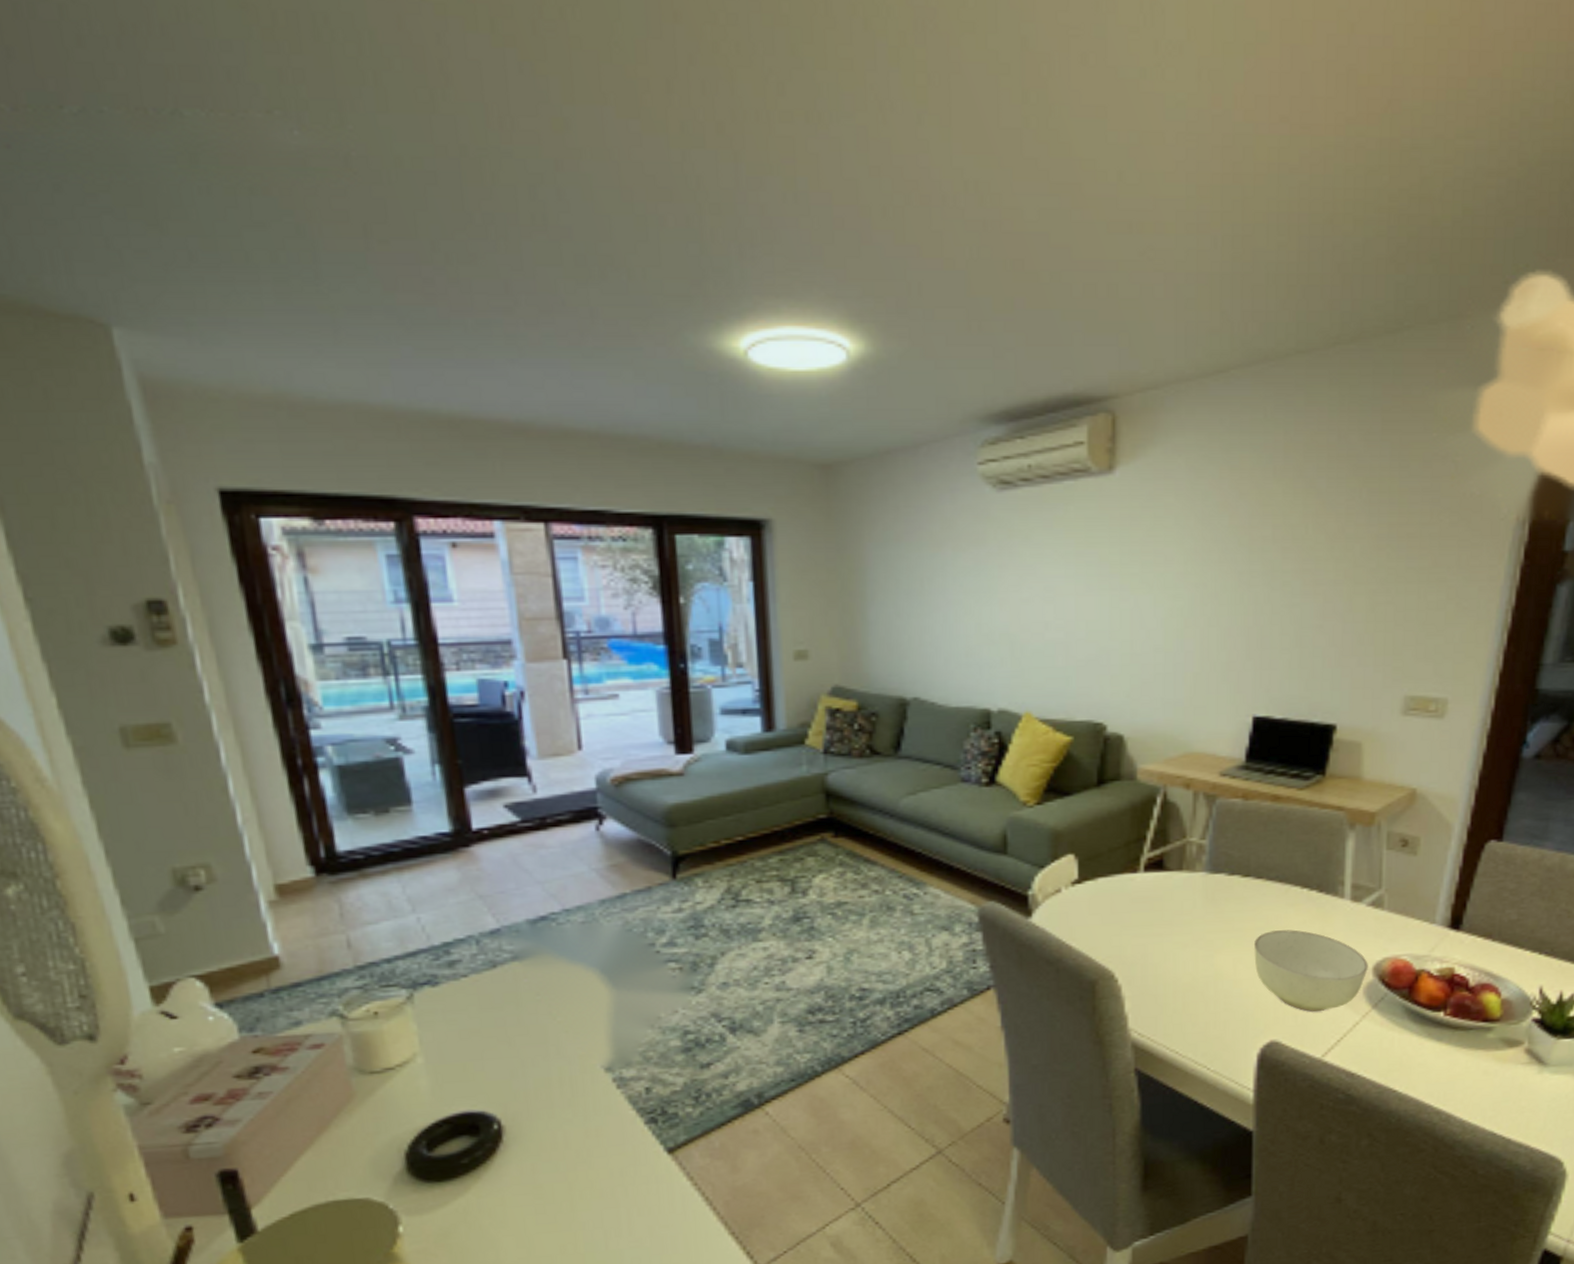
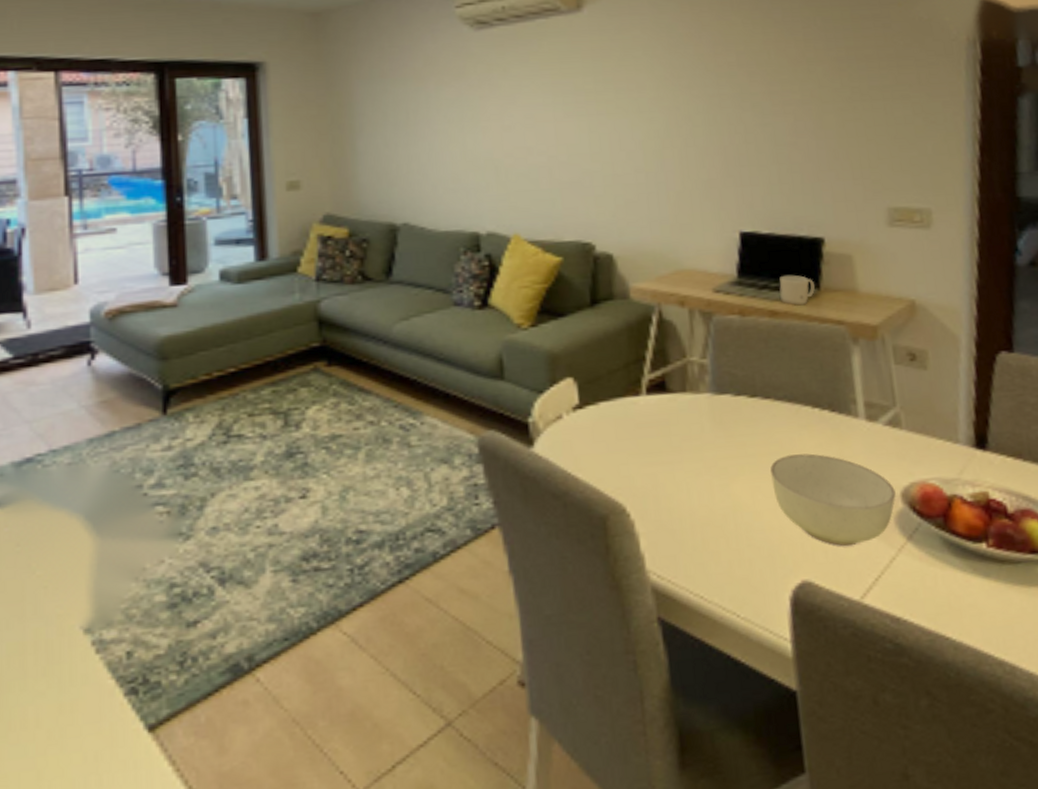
mug: none [1284,760,1320,792] -> present [779,275,815,307]

